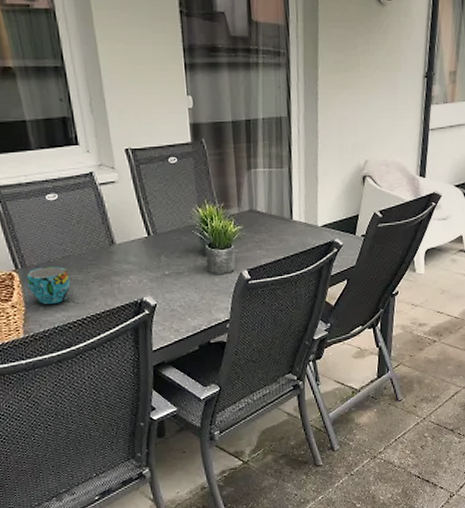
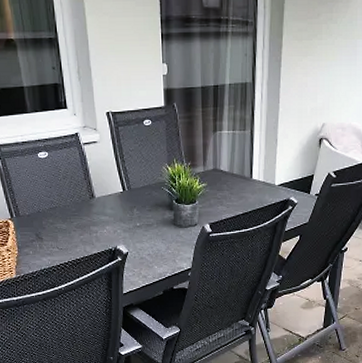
cup: present [27,266,71,304] -> none [20,216,56,249]

